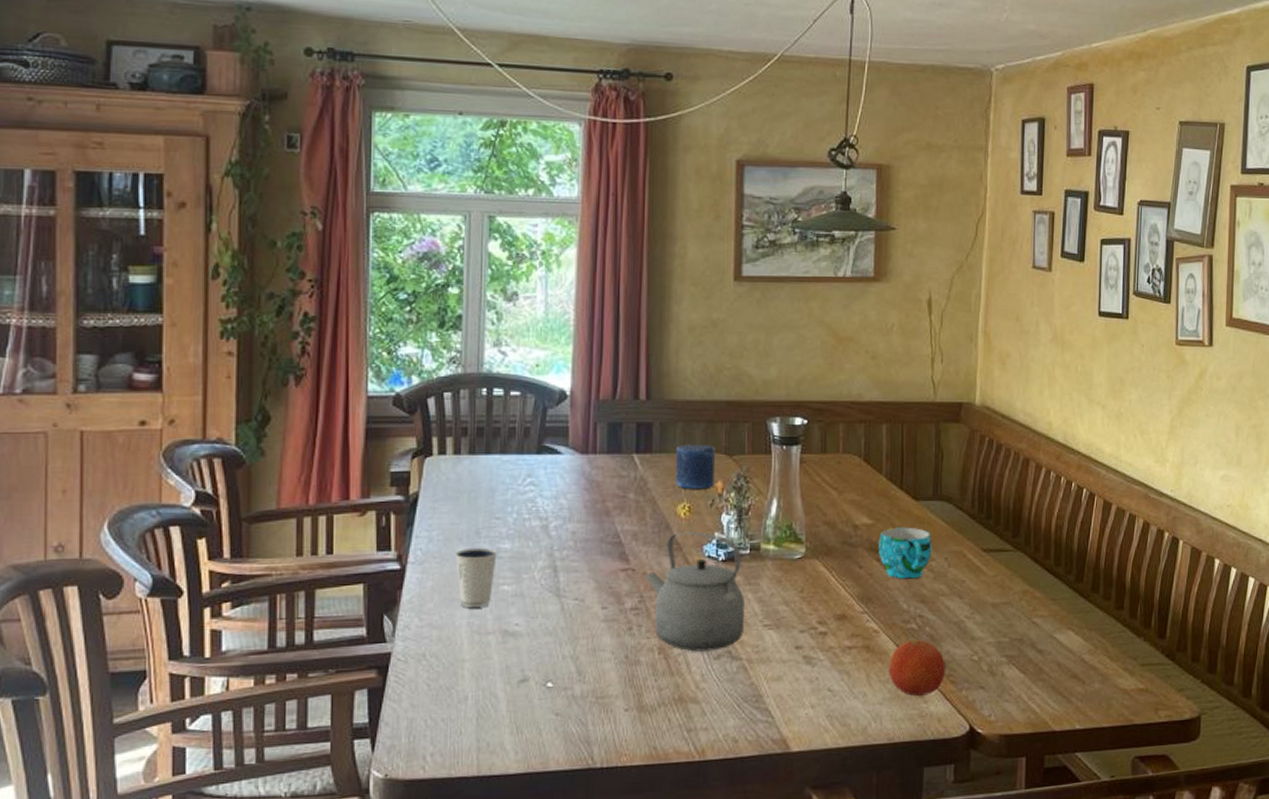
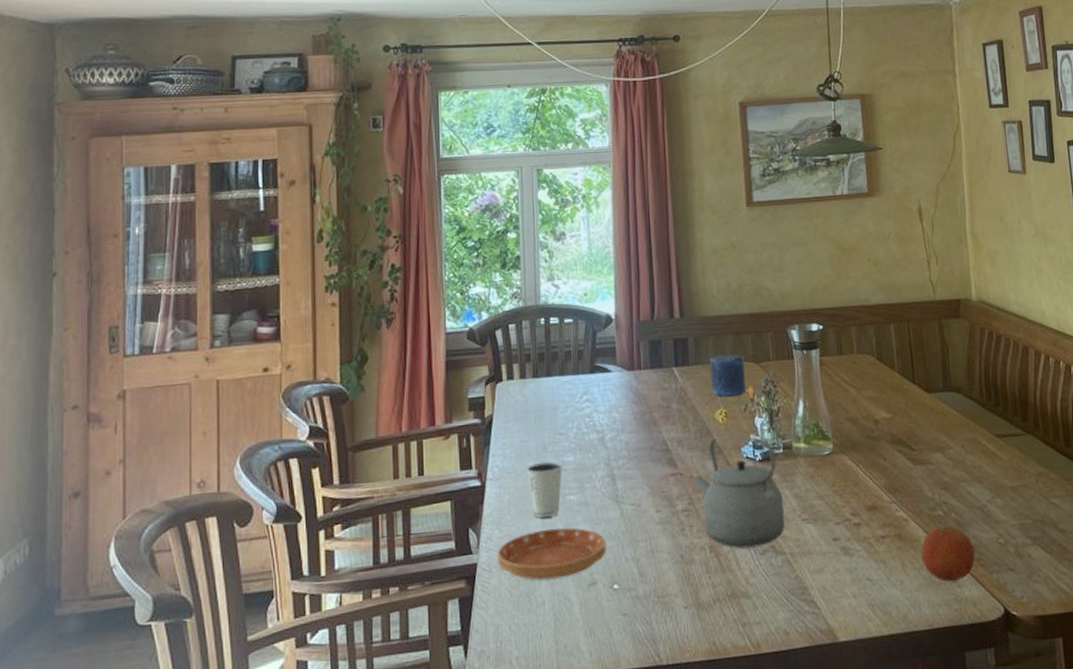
saucer: none [415,619,542,674] -> present [497,527,606,580]
cup: present [879,527,932,579] -> none [898,418,949,468]

